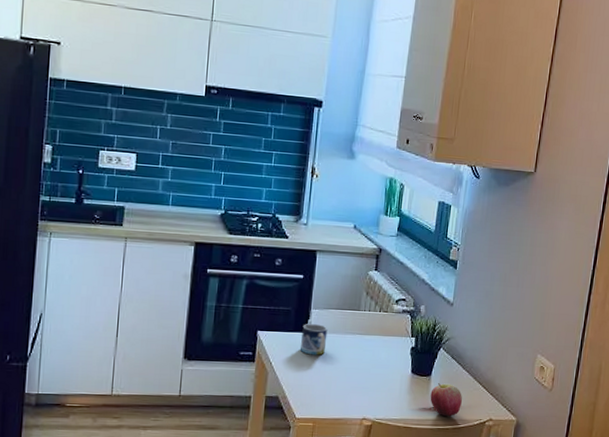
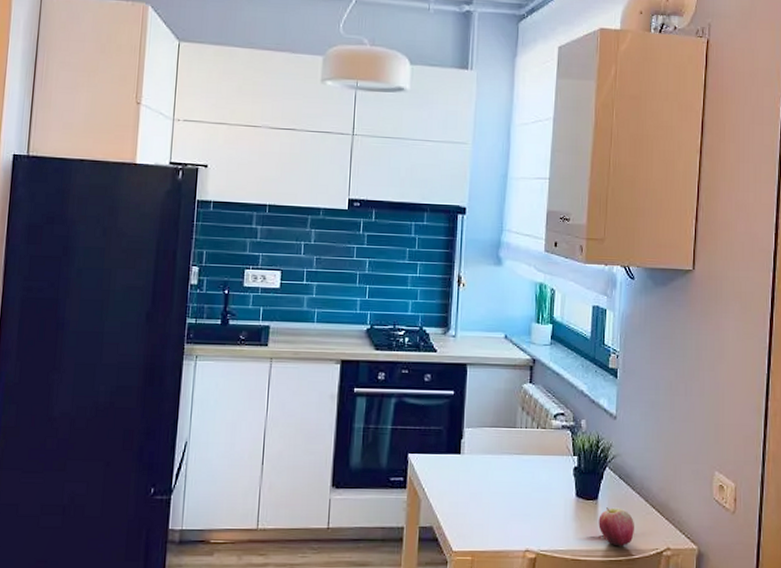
mug: present [299,324,328,355] -> none [453,444,483,479]

